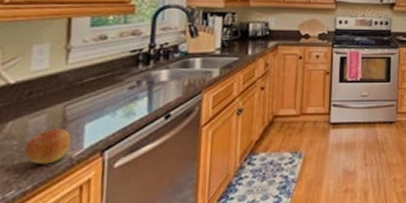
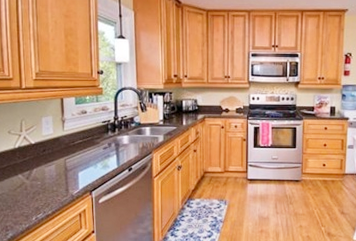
apple: present [24,128,71,165] -> none [45,174,71,198]

